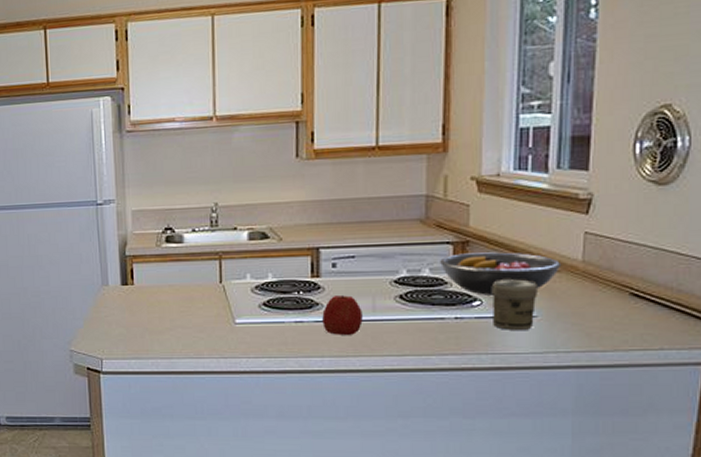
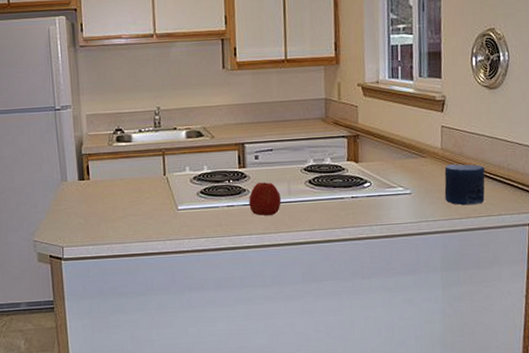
fruit bowl: present [439,252,562,295] -> none [337,143,427,178]
jar: present [493,279,537,330] -> none [378,164,411,205]
candle: none [583,281,643,335] -> present [444,164,485,206]

